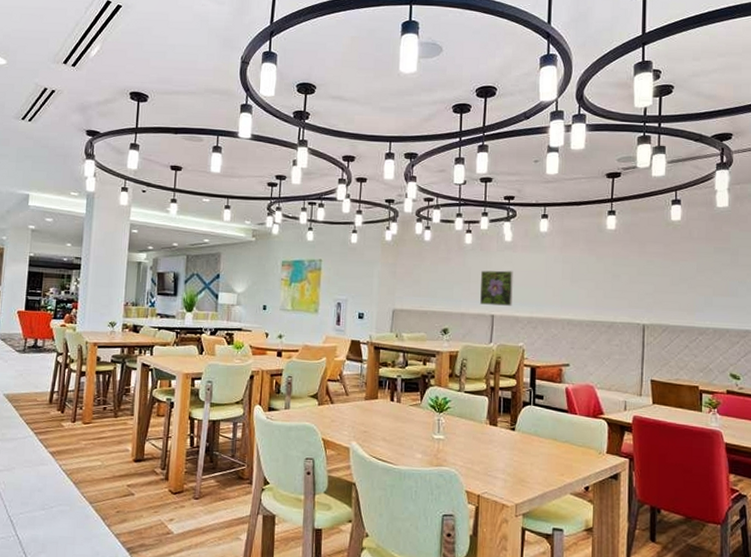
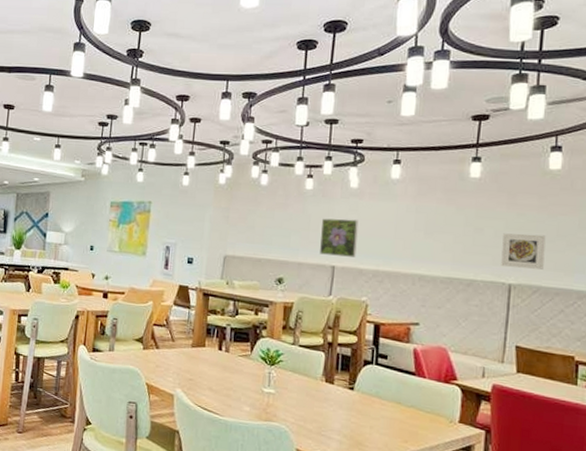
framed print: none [636,278,671,310] -> present [501,233,546,270]

